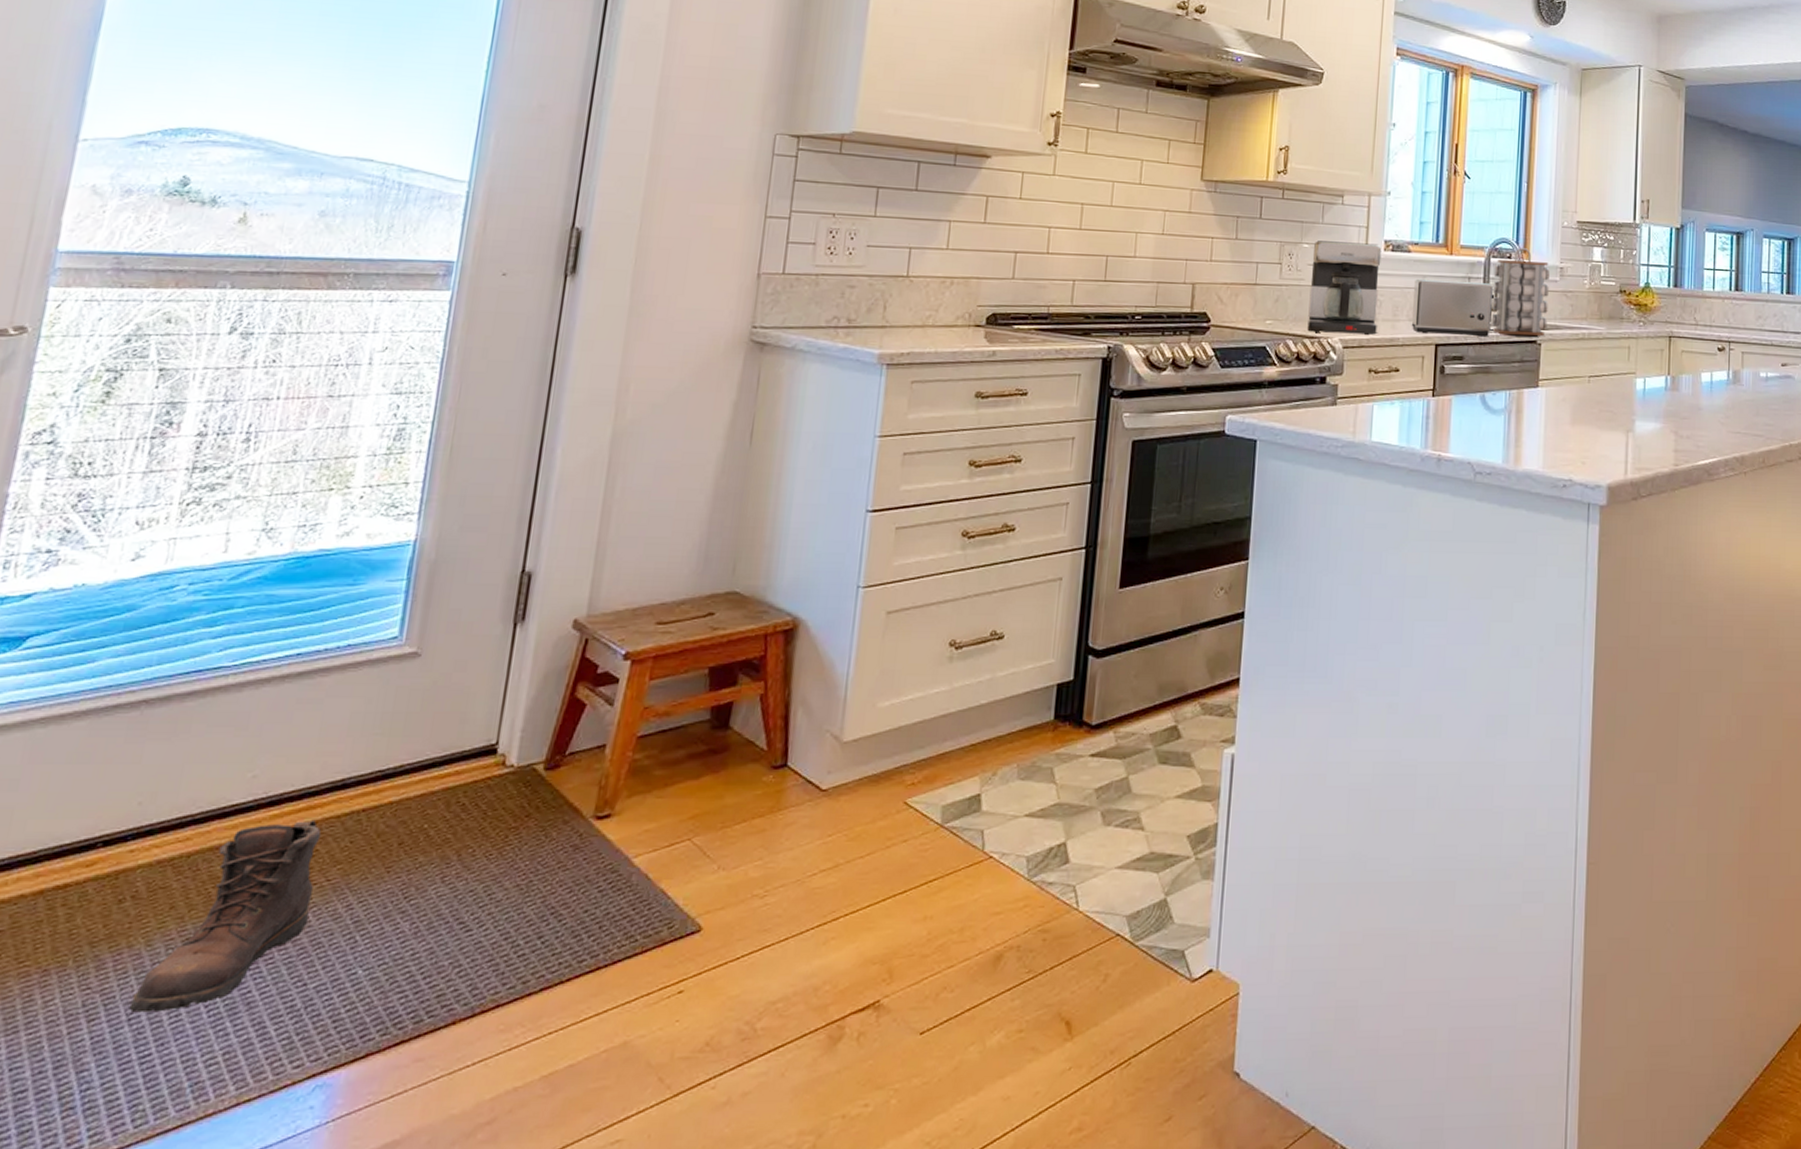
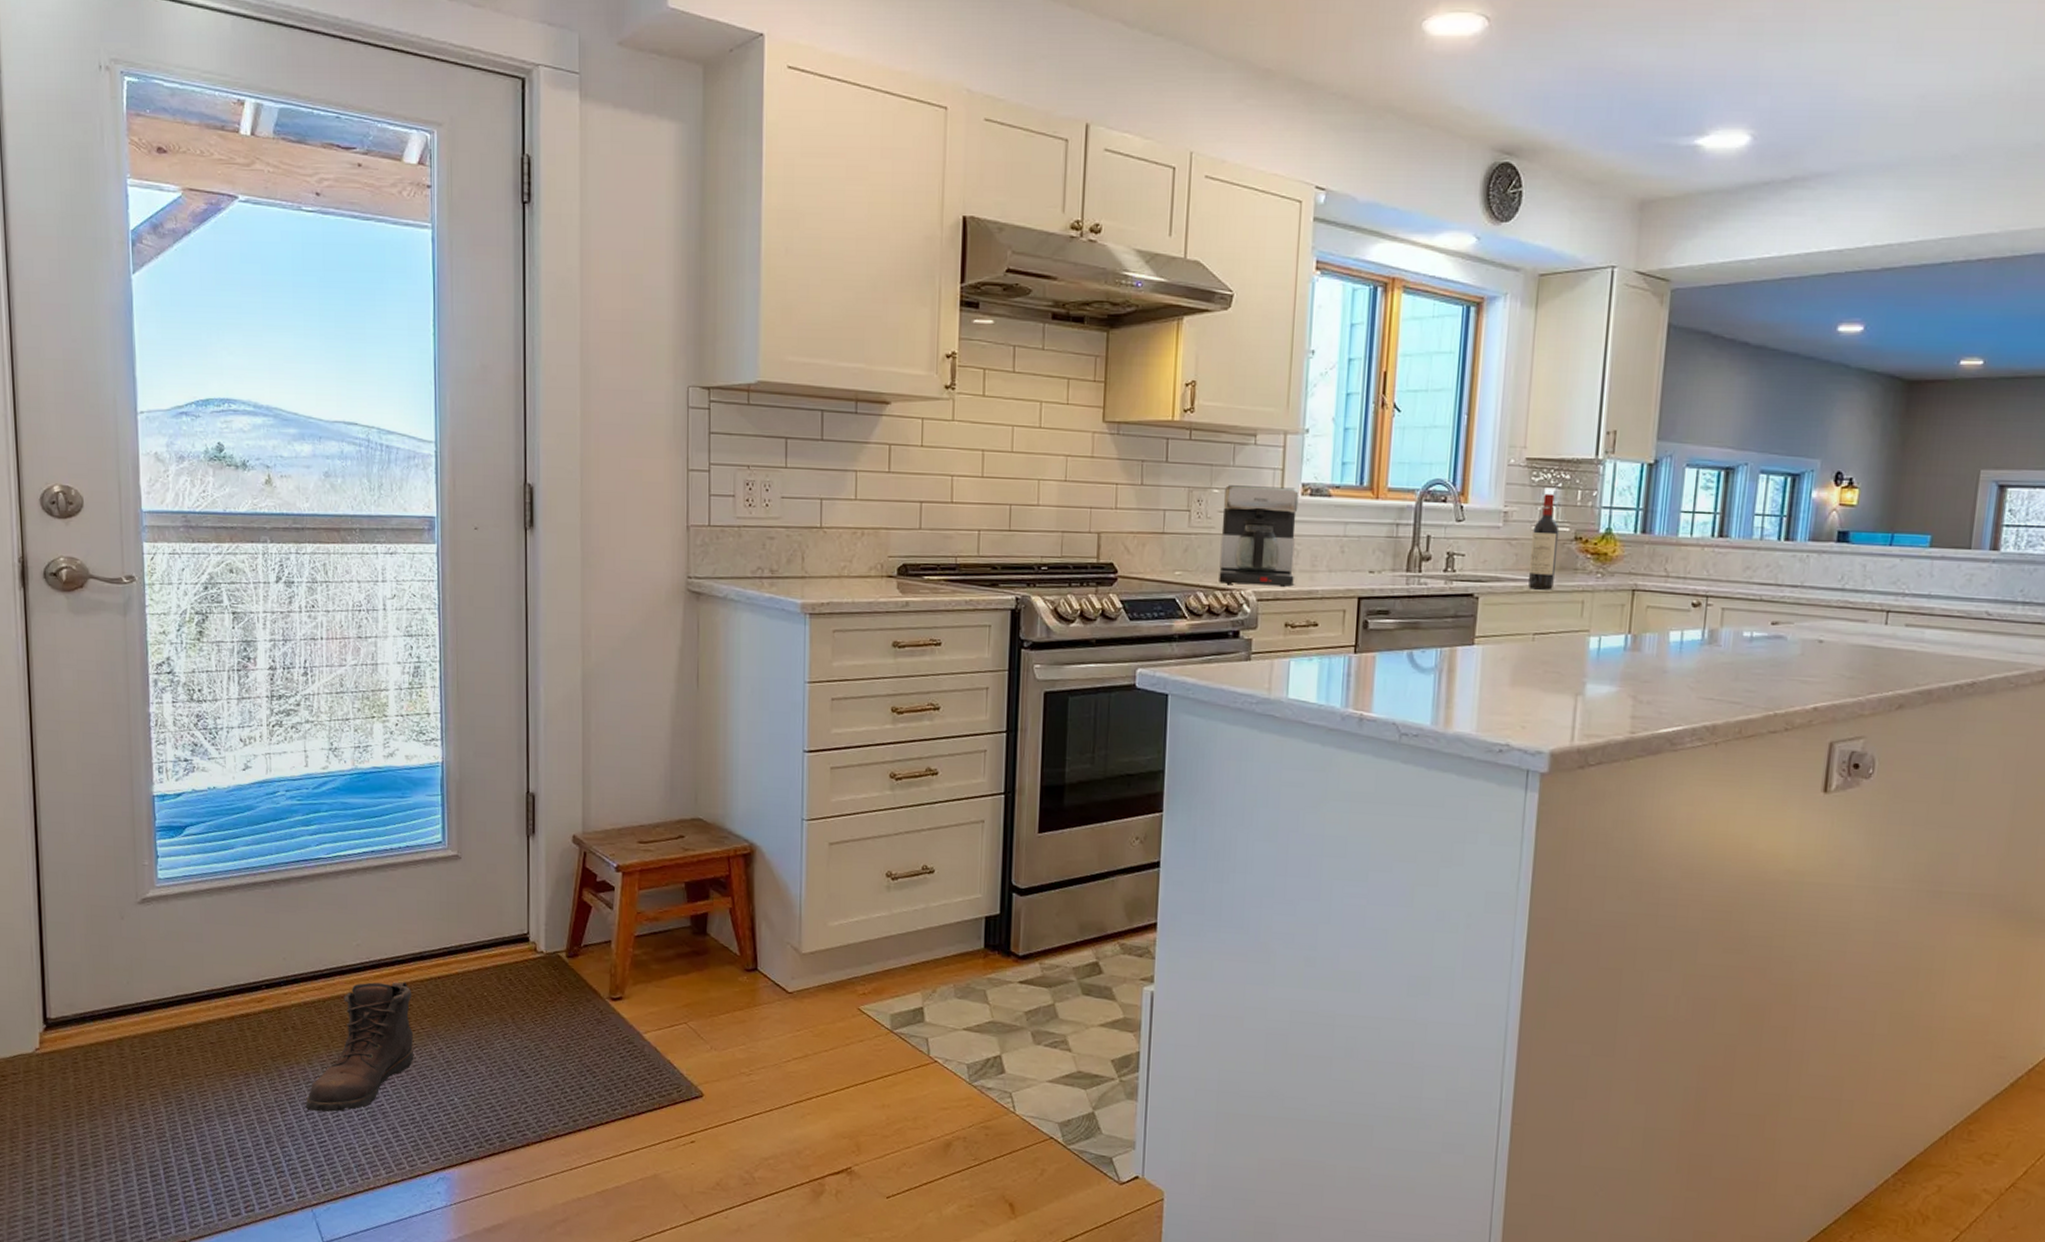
toaster: present [1411,278,1495,337] -> none [1331,525,1427,590]
spice rack: present [1491,248,1550,338] -> none [1421,490,1492,590]
wine bottle: none [1582,252,1607,337] -> present [1527,493,1560,590]

